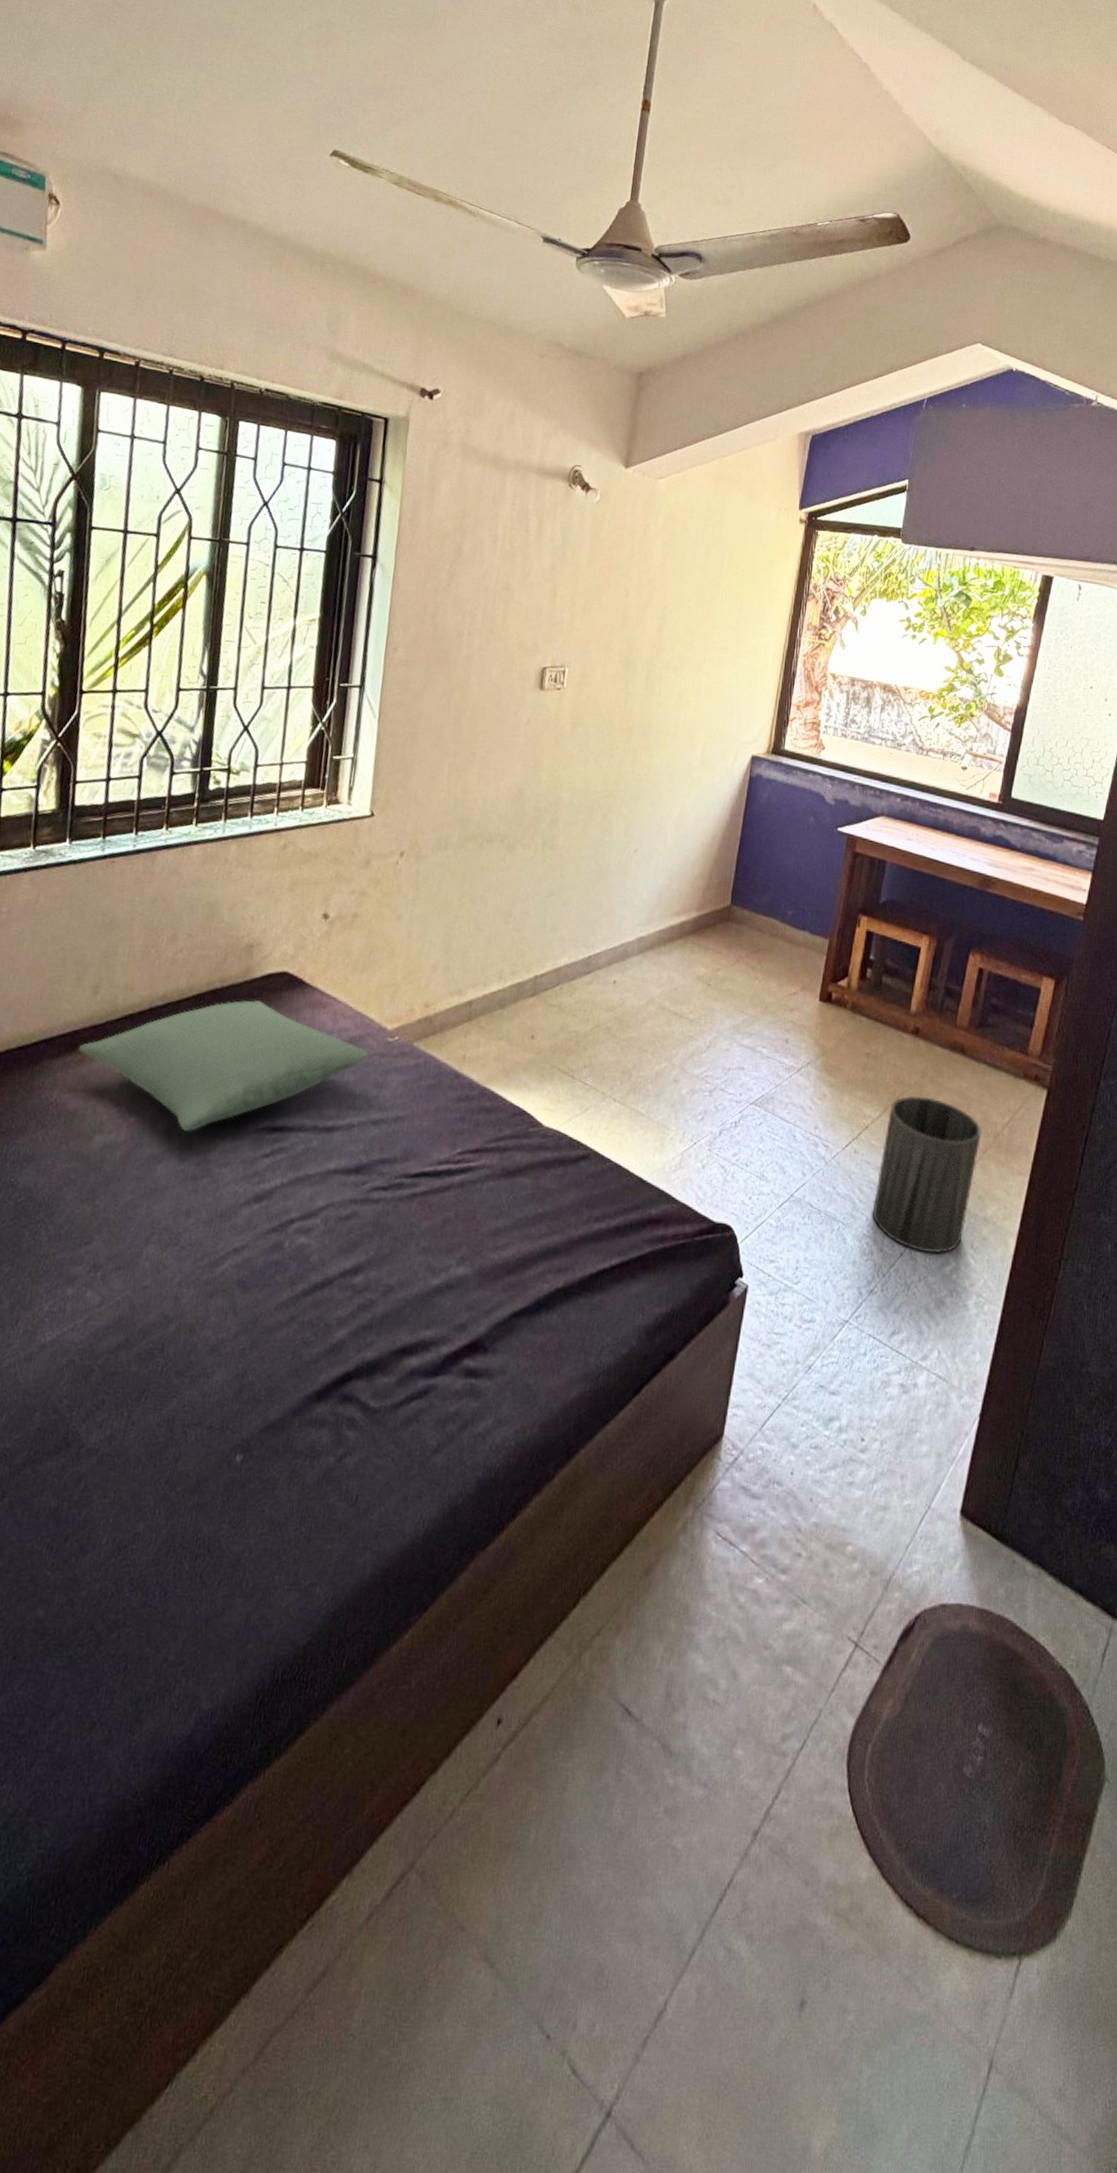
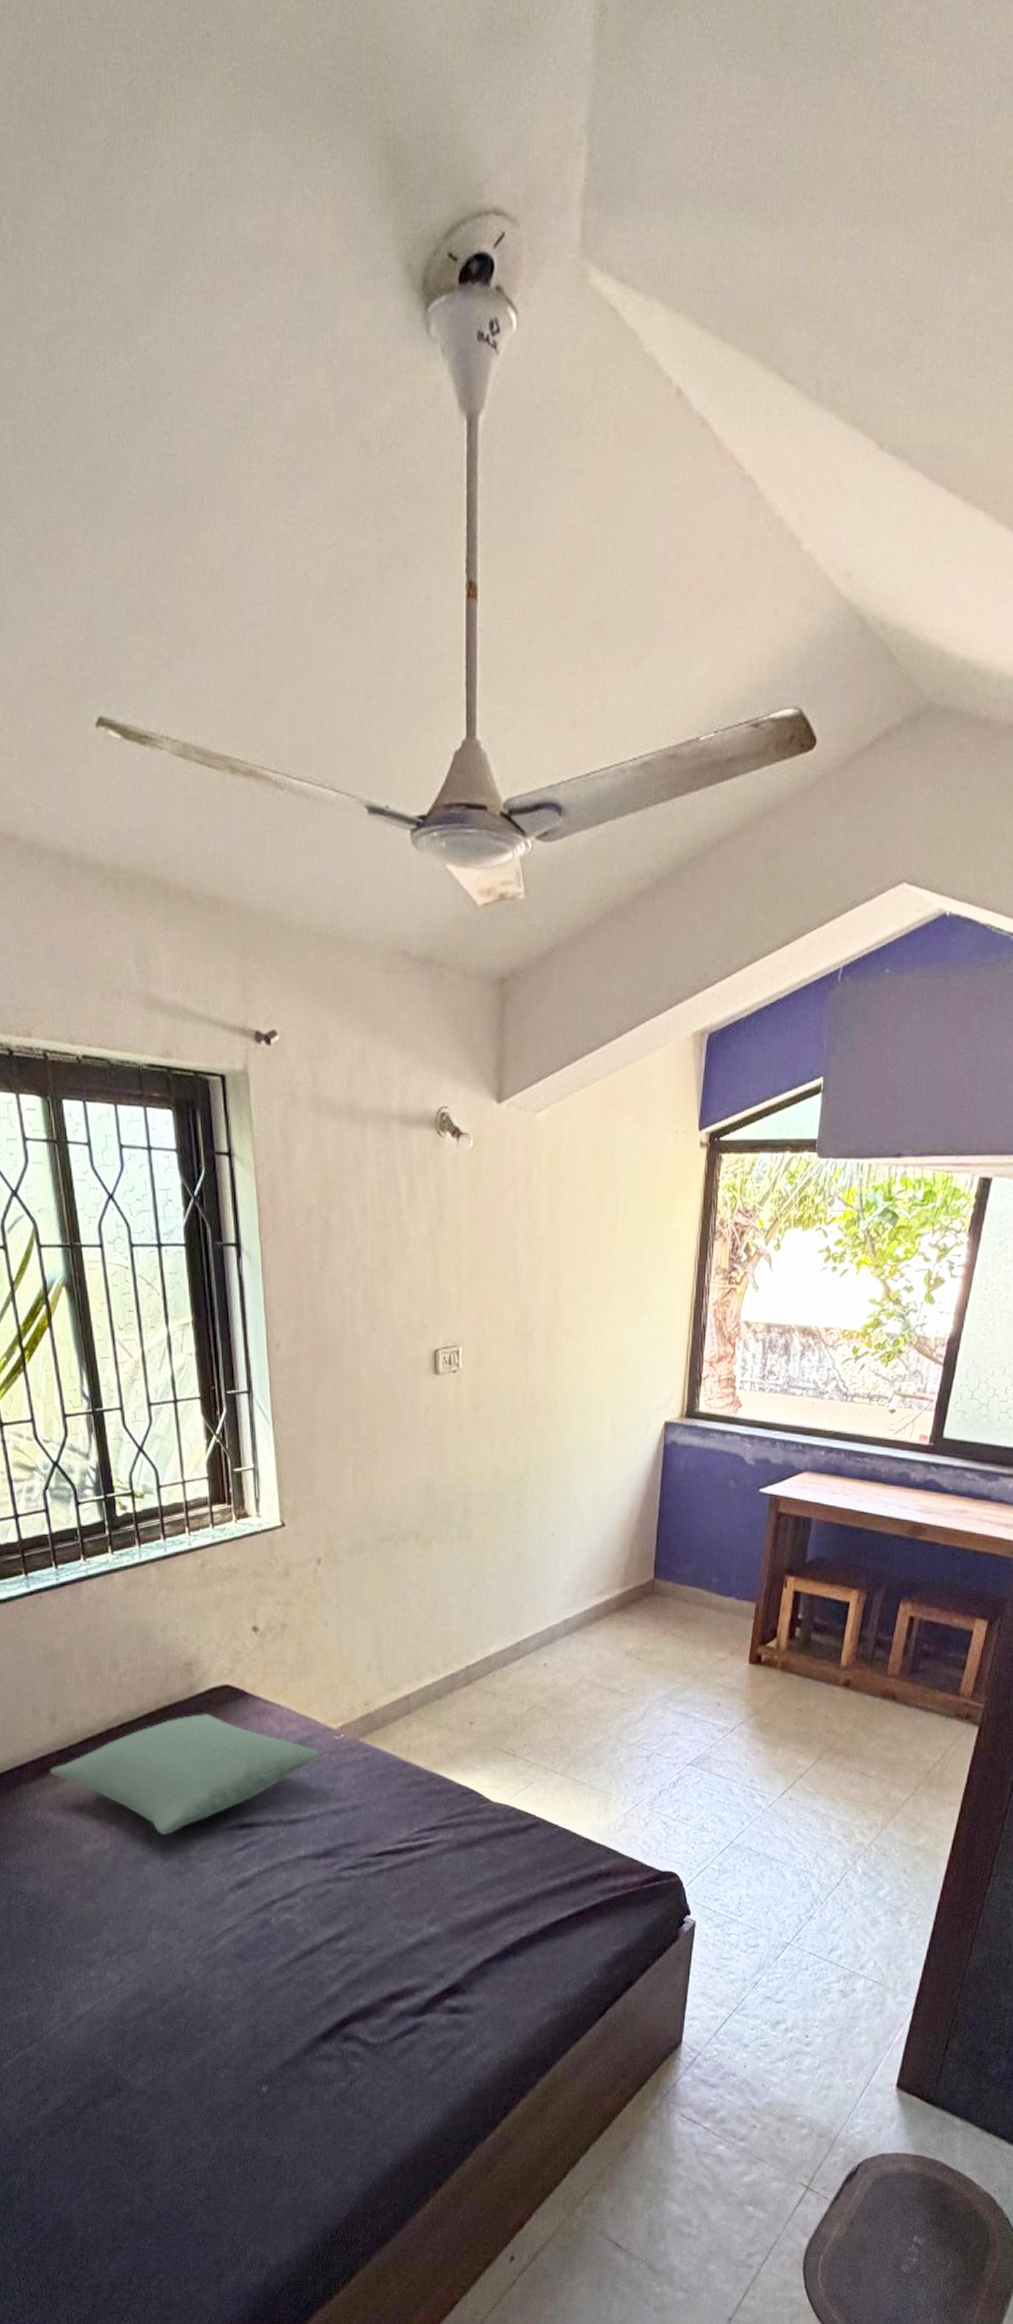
trash can: present [872,1096,982,1254] -> none [809,1743,914,1881]

